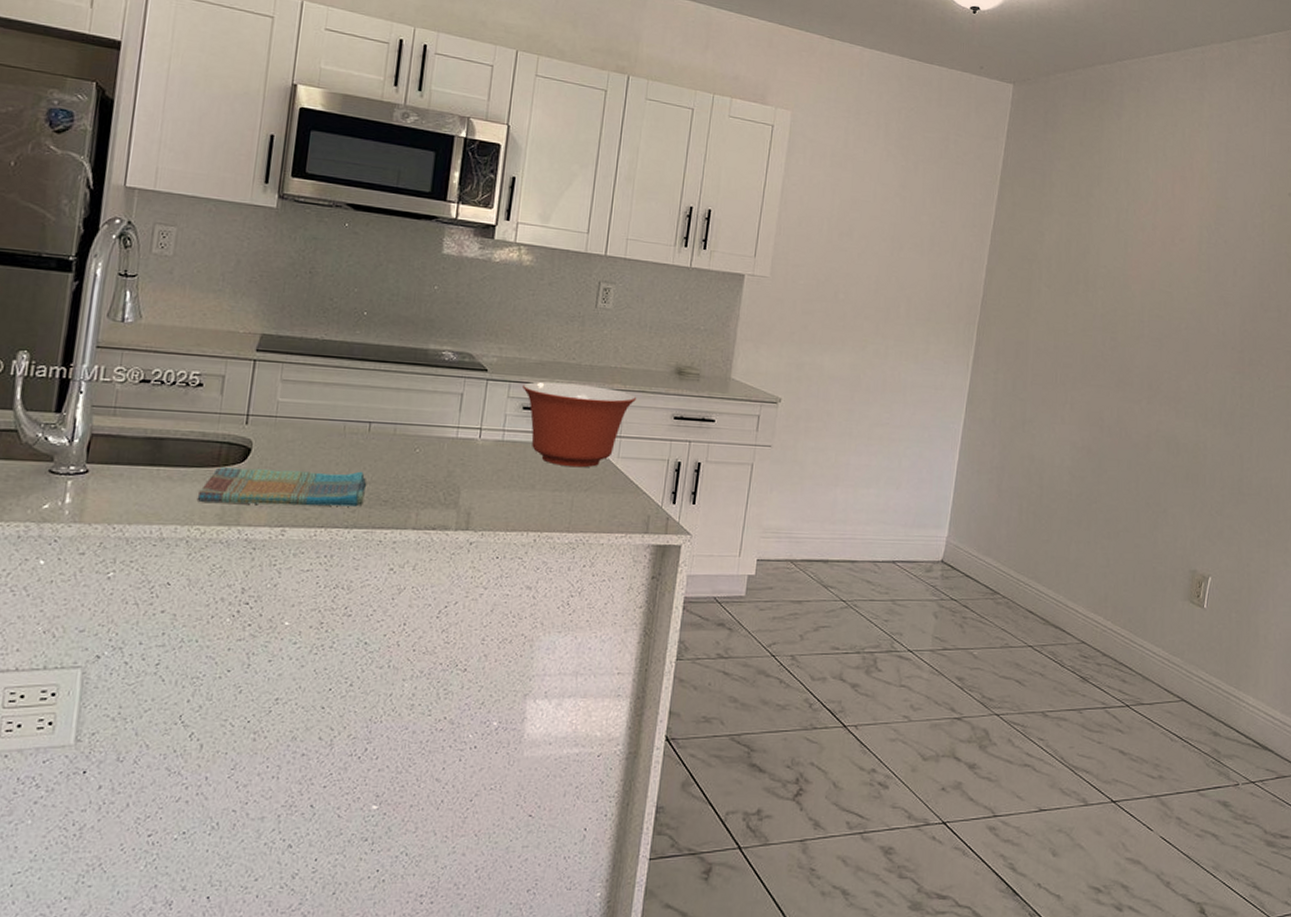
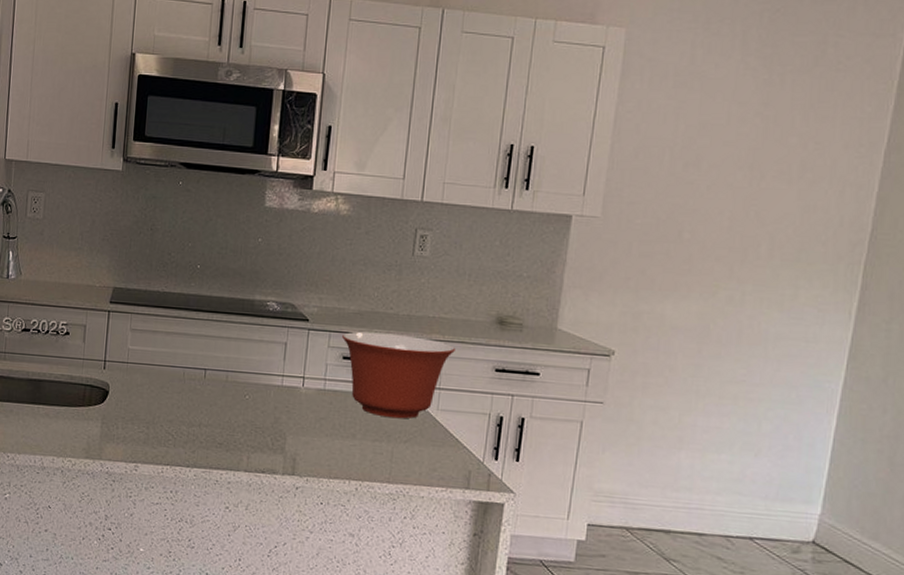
dish towel: present [197,467,367,507] -> none [68,407,204,448]

